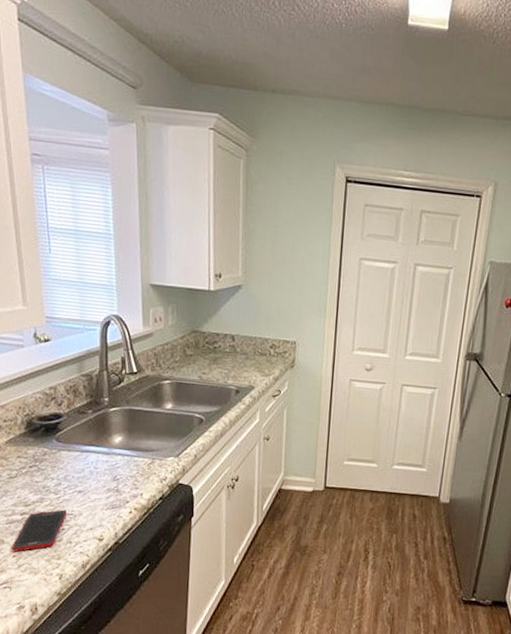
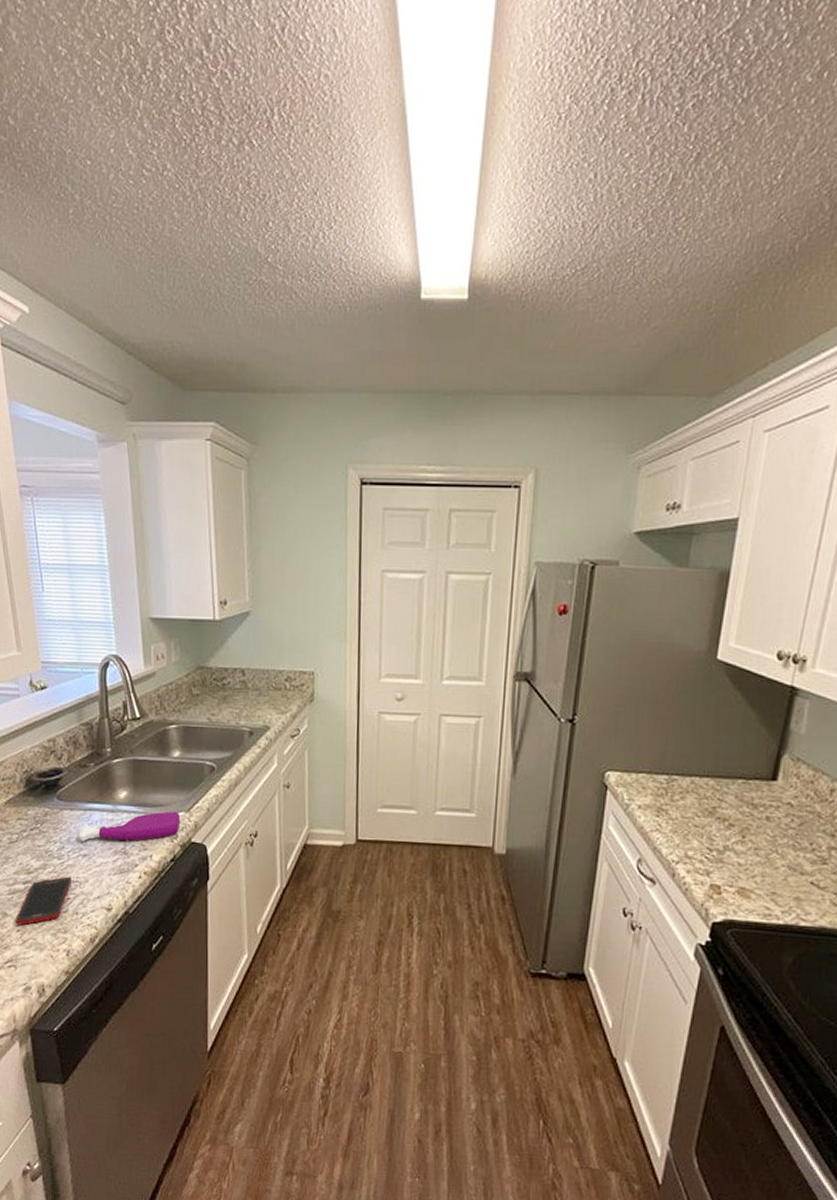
spray bottle: none [74,456,170,481] -> present [78,811,181,842]

